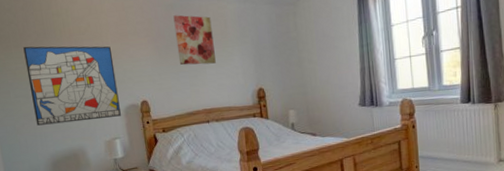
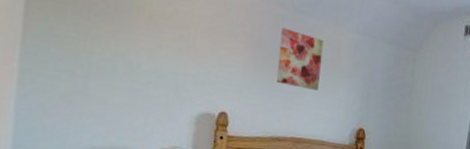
wall art: present [23,46,121,126] -> none [74,13,198,123]

